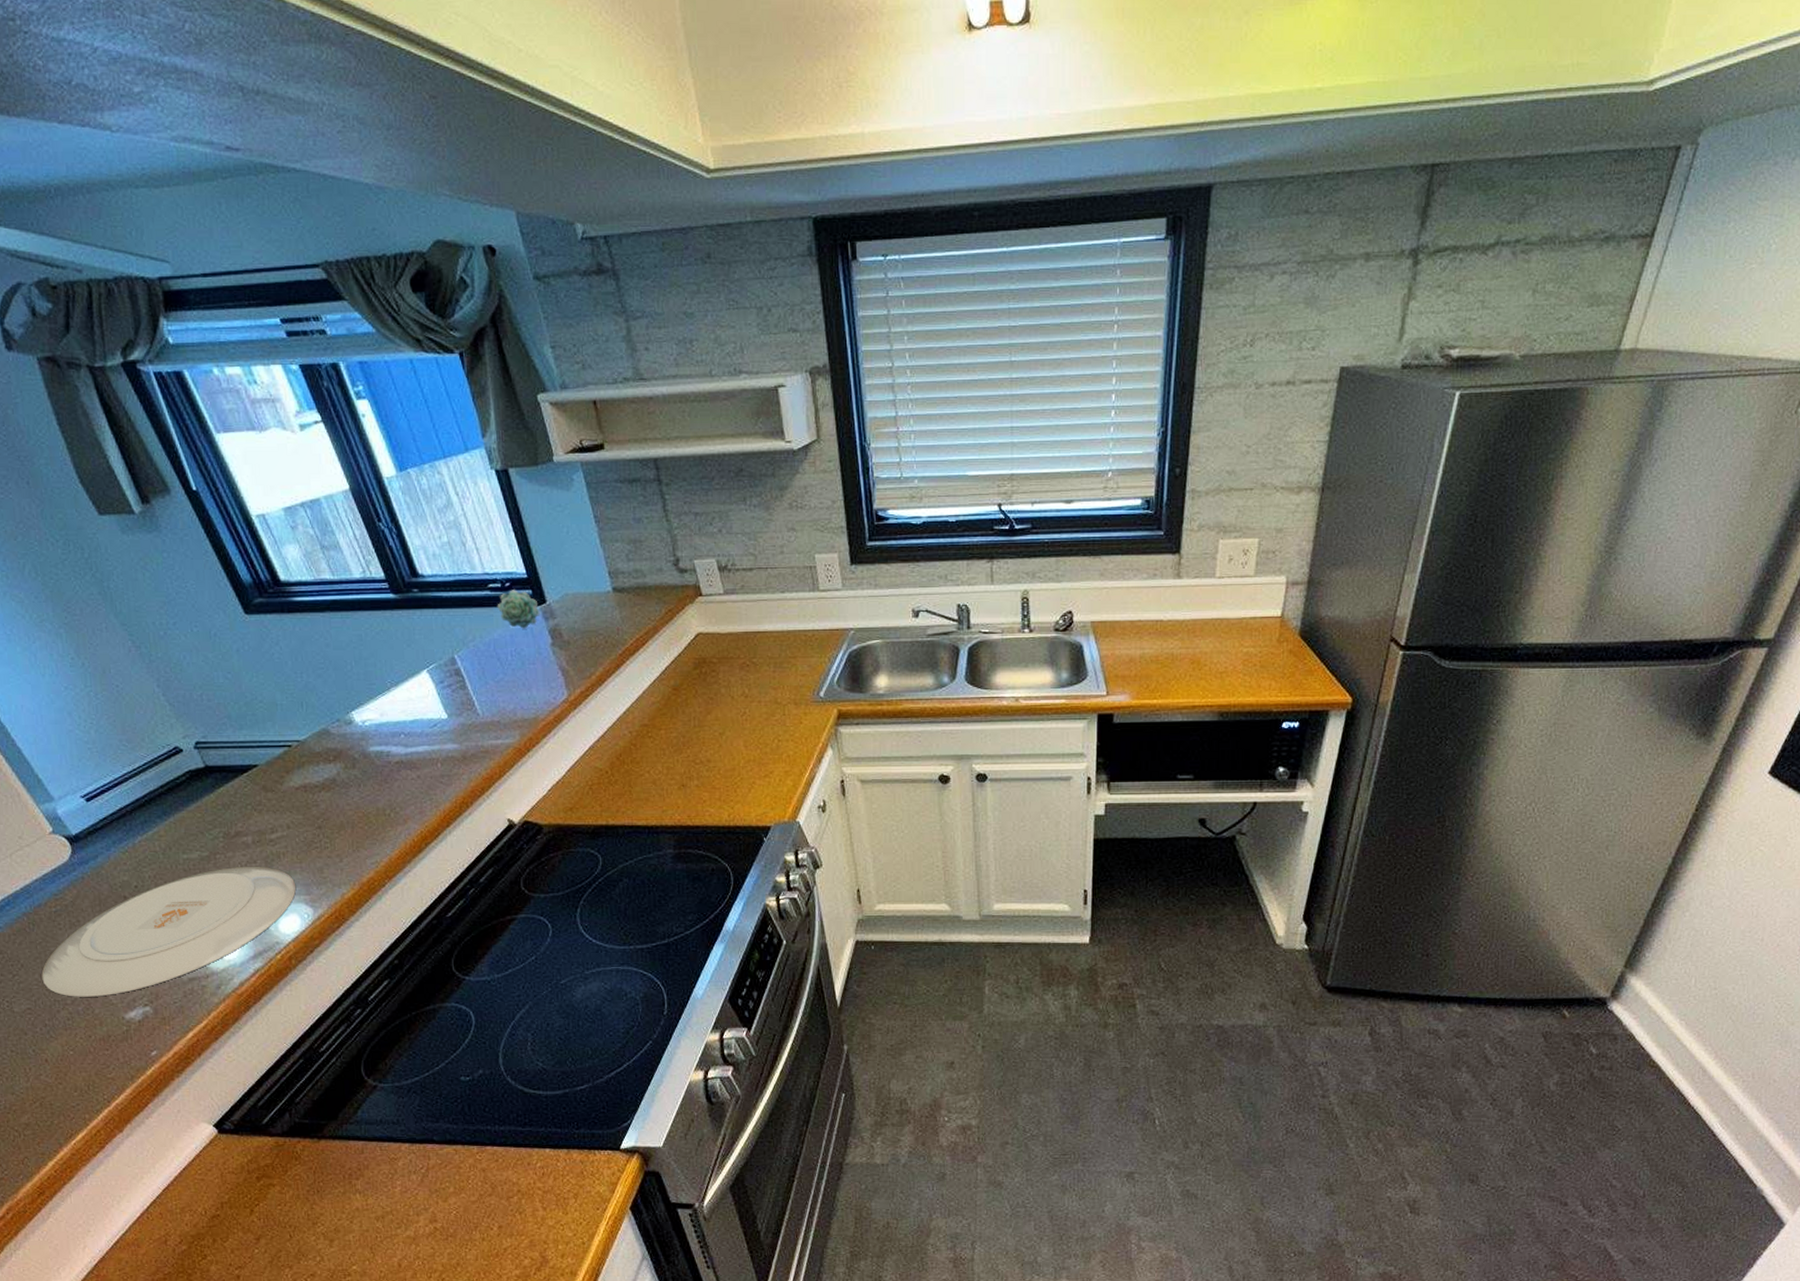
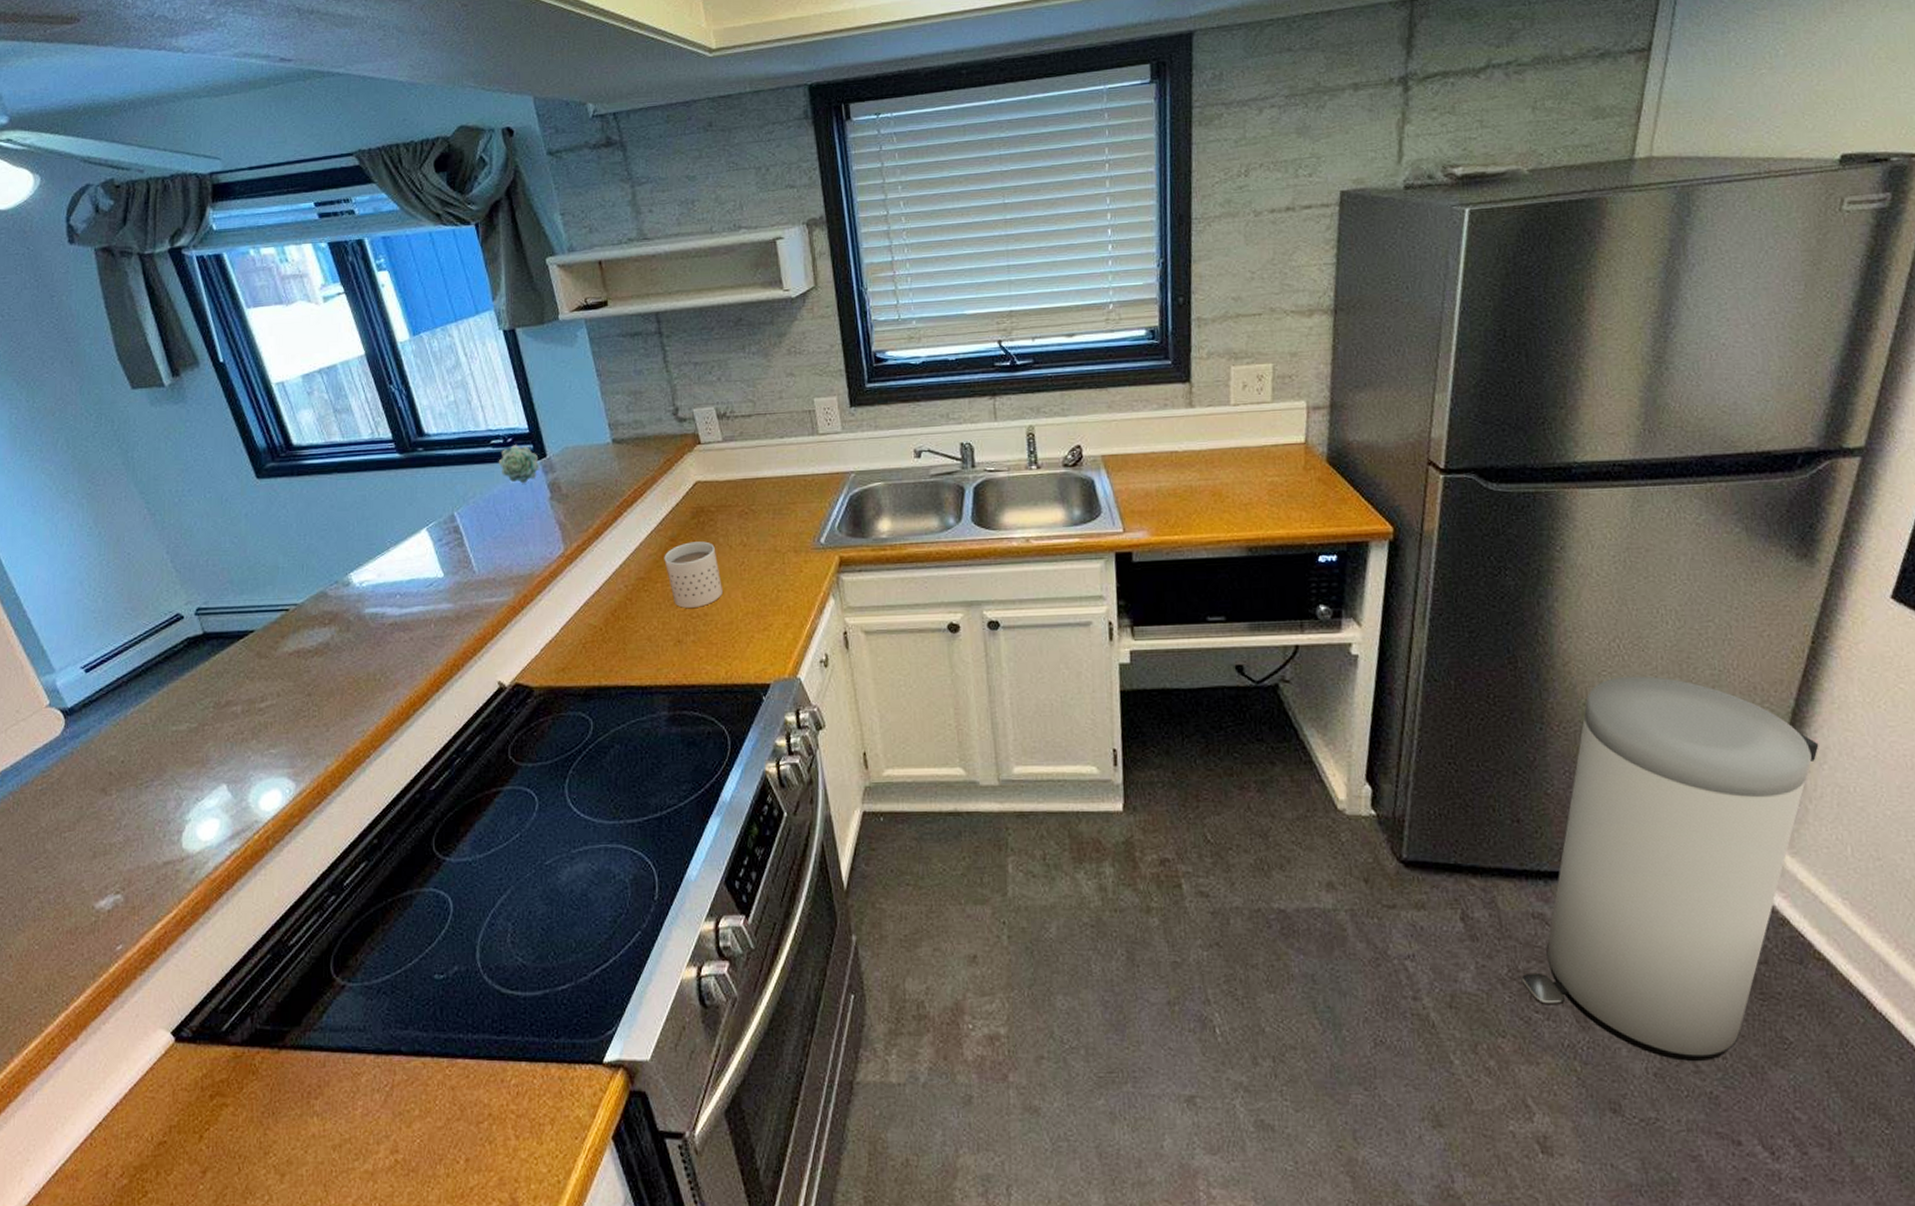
plate: present [41,866,297,997] -> none [18,737,281,884]
mug: none [667,691,726,754] -> present [664,541,724,608]
pedal bin: none [1412,835,1685,1144] -> present [1521,676,1819,1061]

